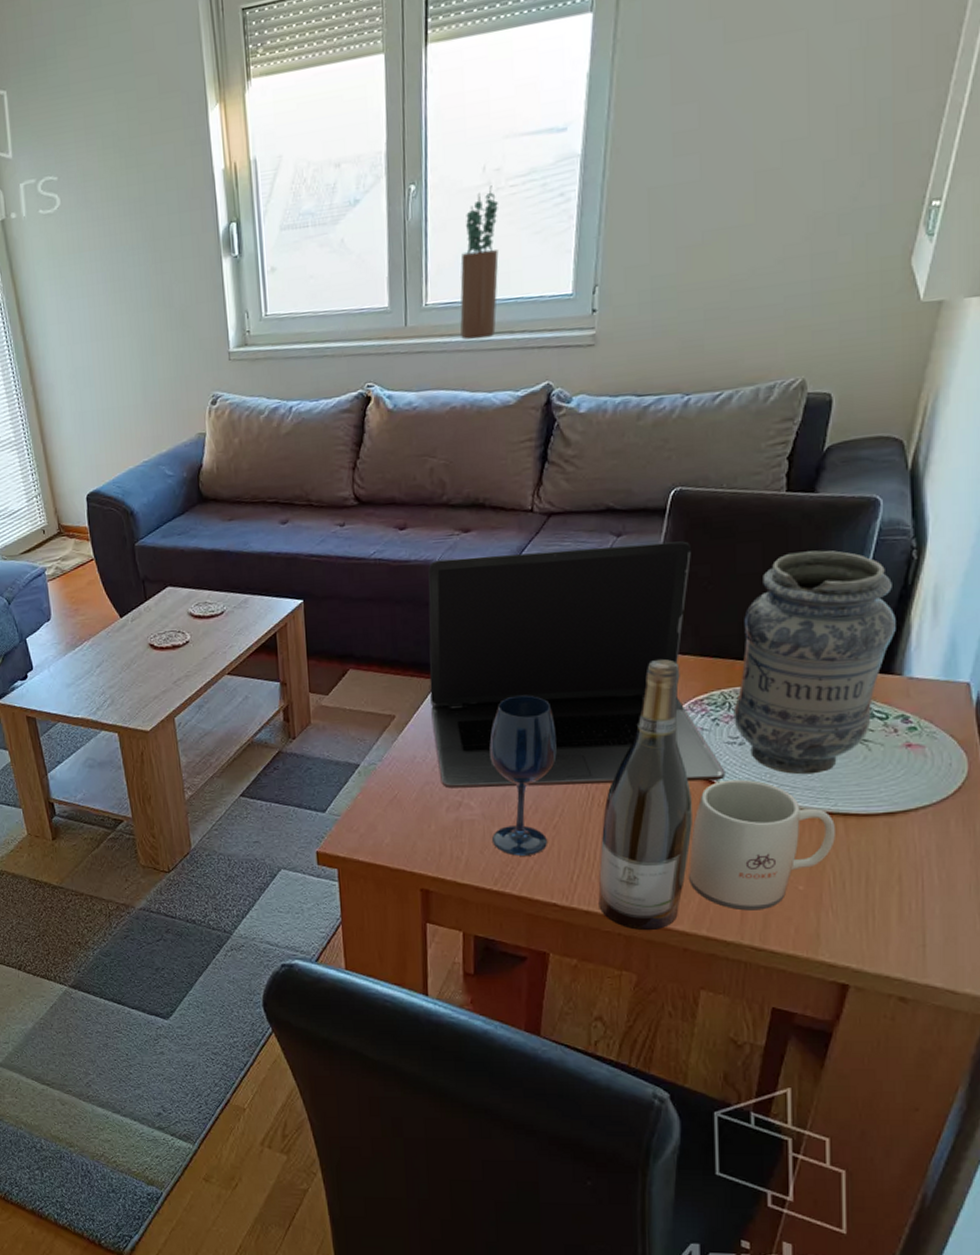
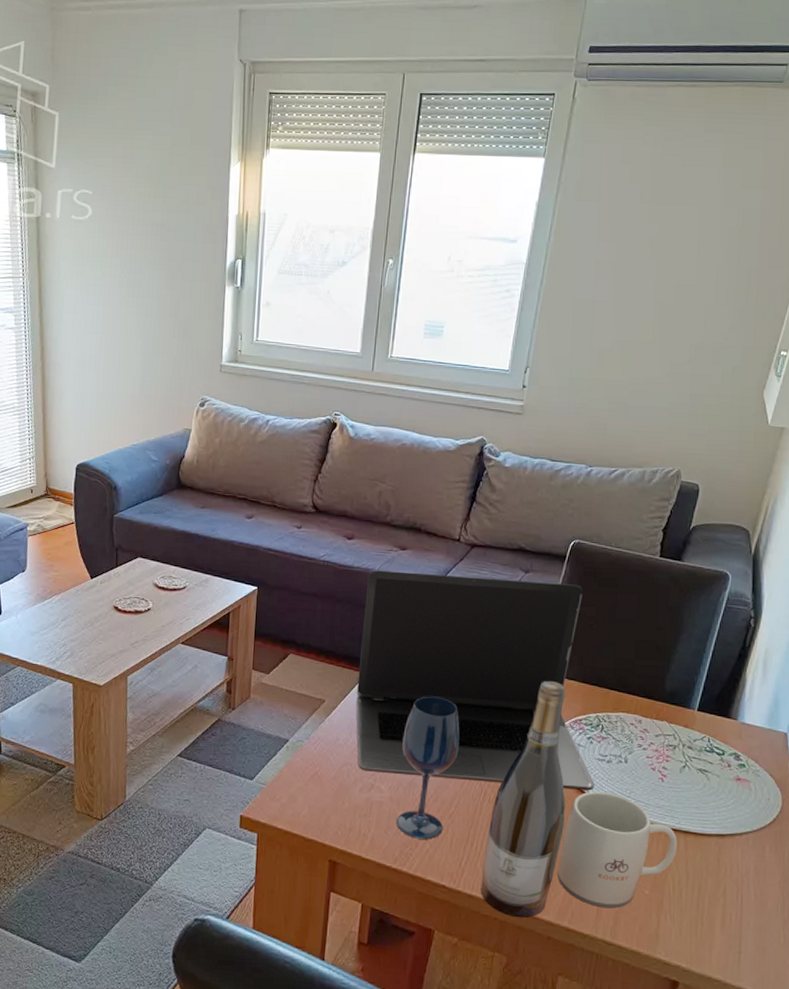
vase: present [460,185,499,340] -> none [416,273,458,393]
vase: present [733,550,896,775] -> none [604,607,735,795]

